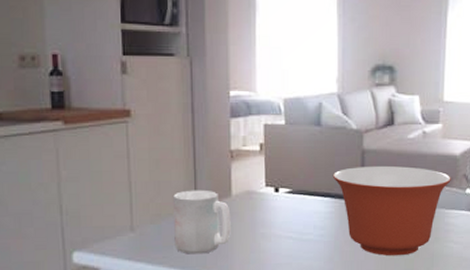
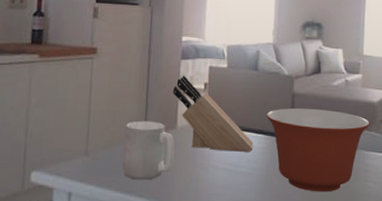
knife block: none [223,136,320,218] -> present [172,75,254,152]

